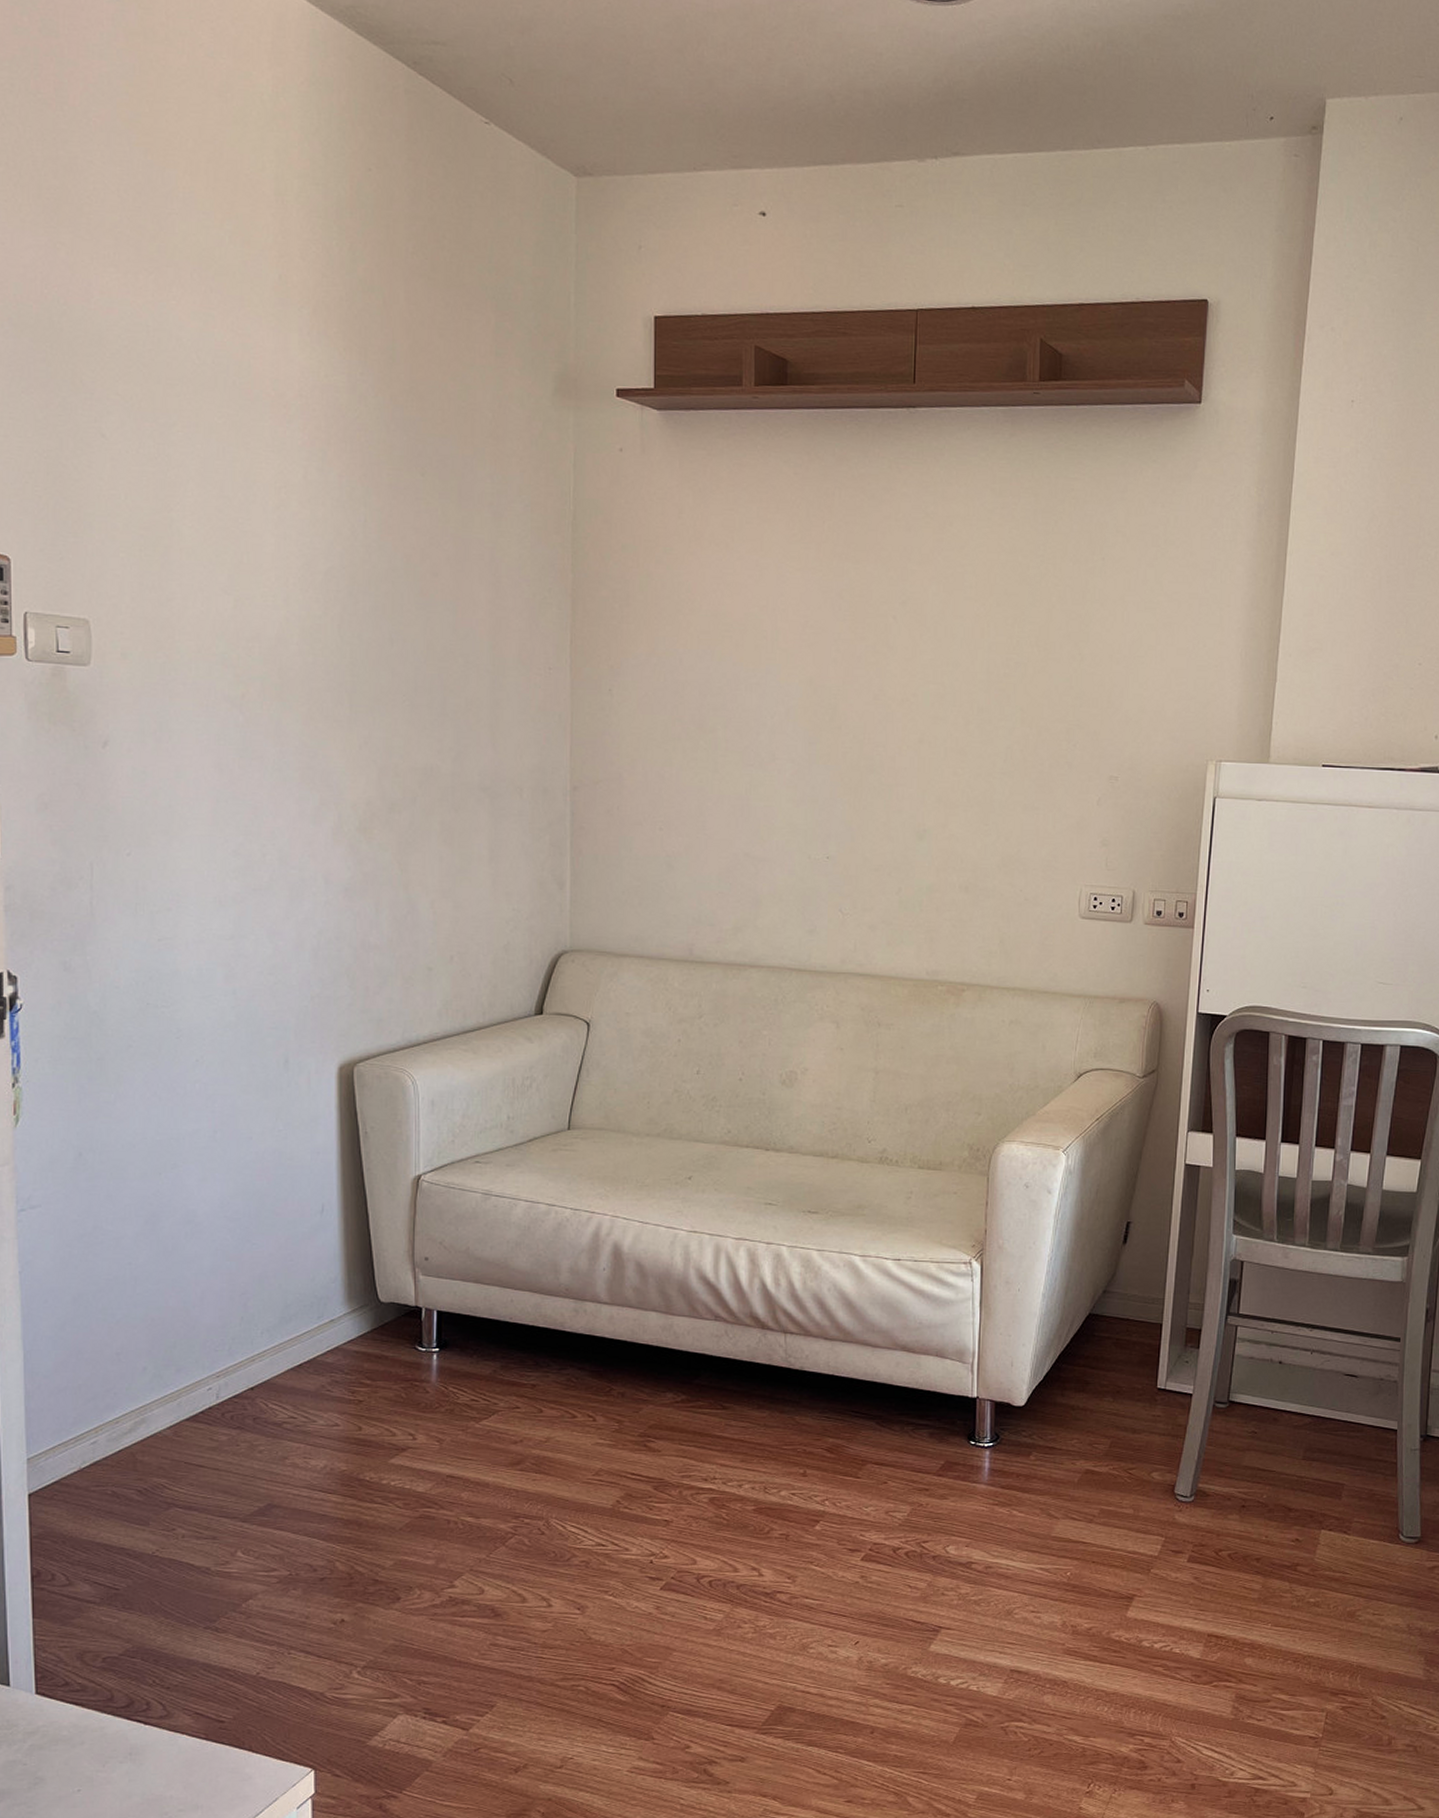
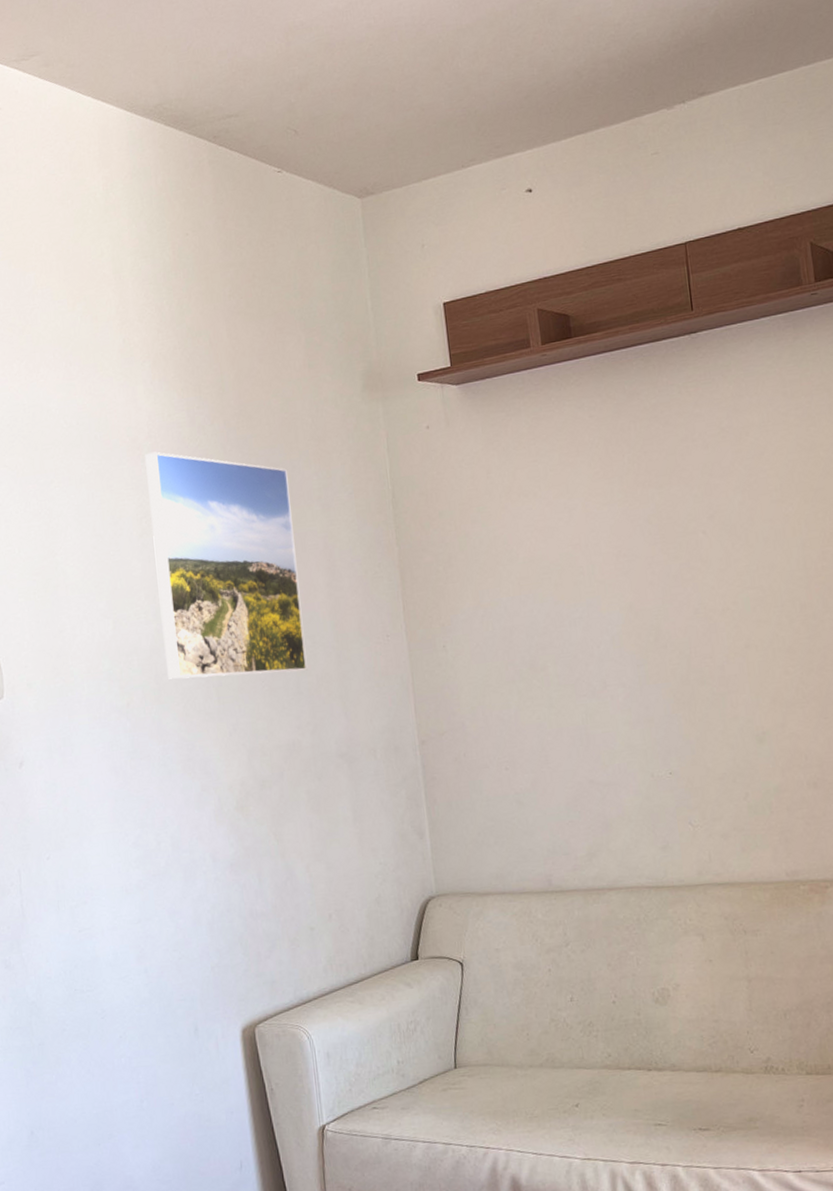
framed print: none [292,414,459,691] -> present [145,451,308,679]

